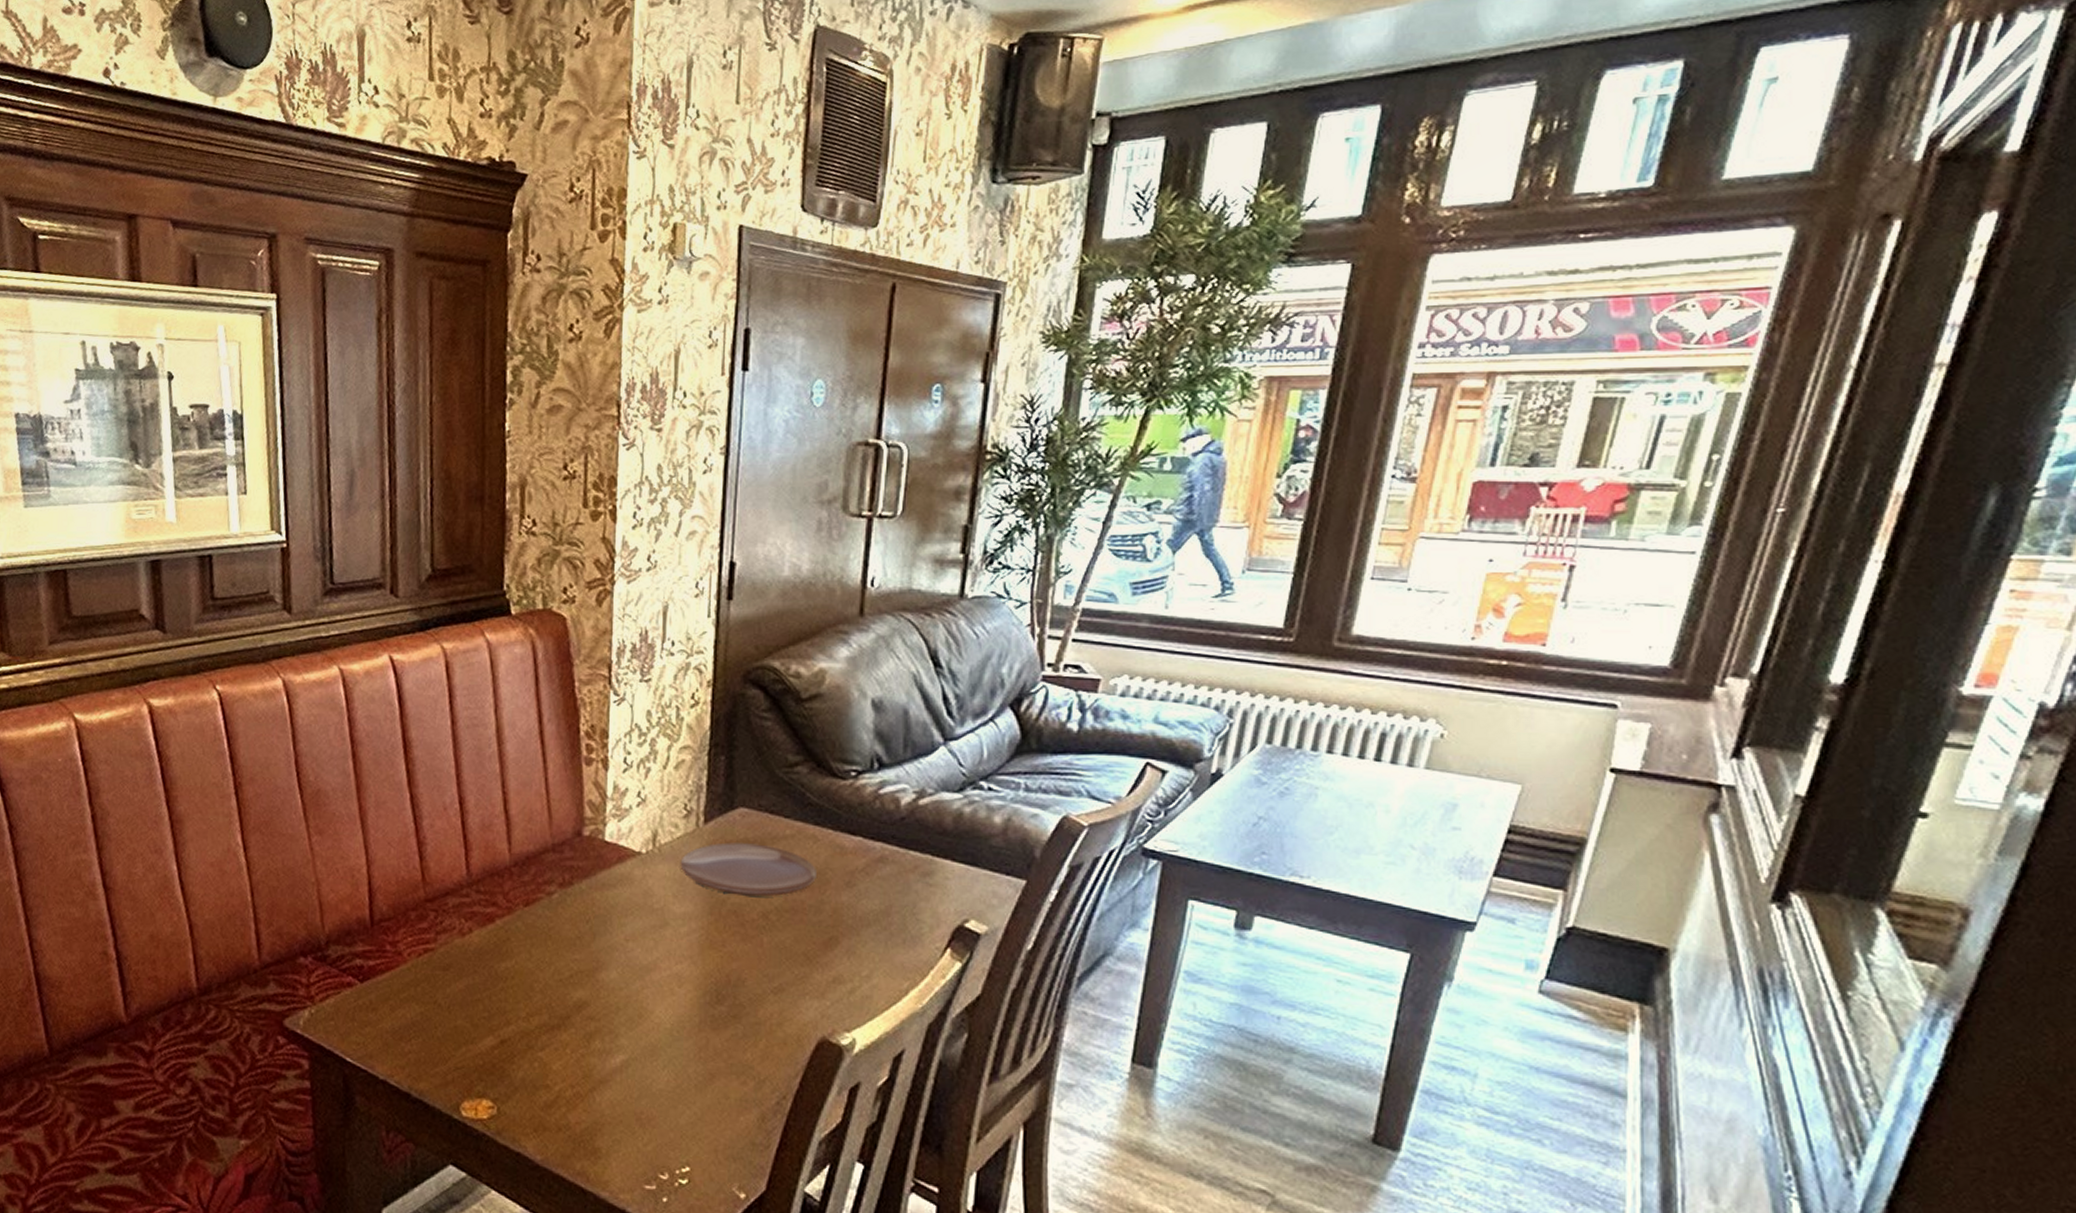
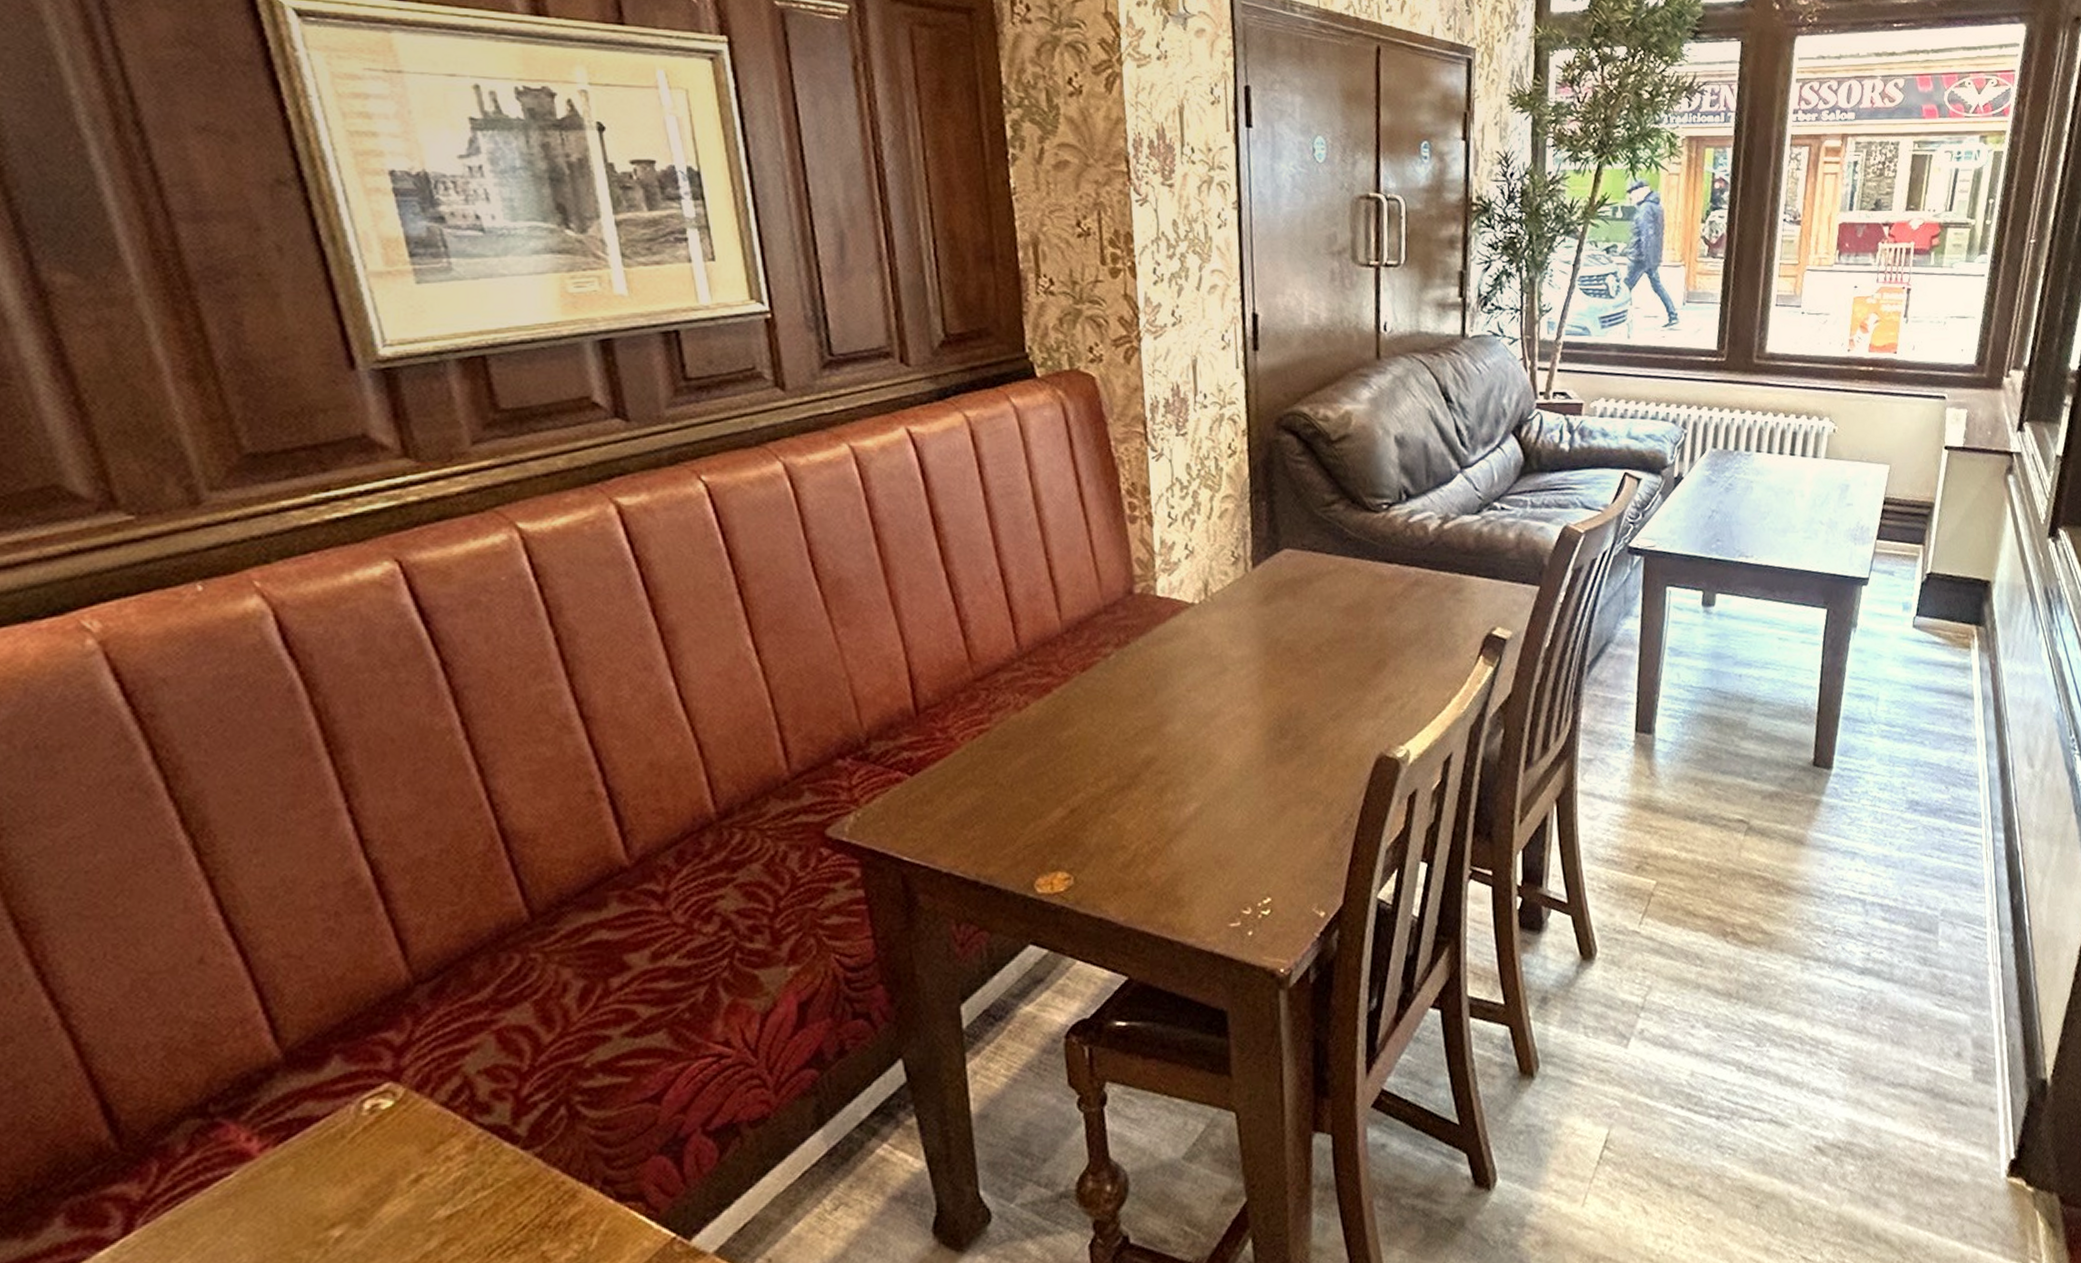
plate: present [680,842,816,897] -> none [1233,581,1361,633]

